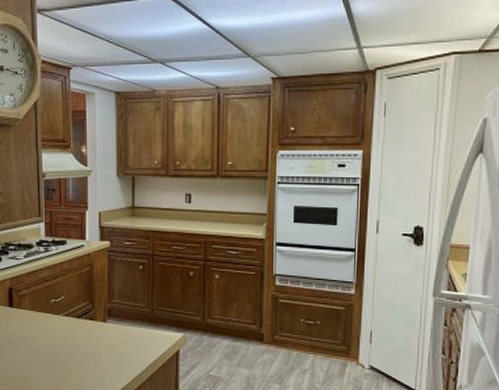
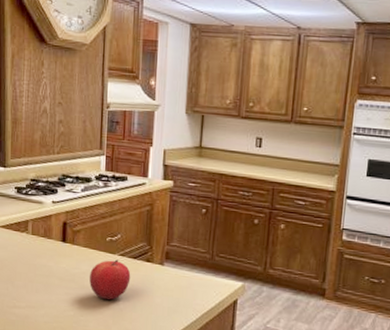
fruit: none [37,320,76,360] -> present [89,259,131,301]

